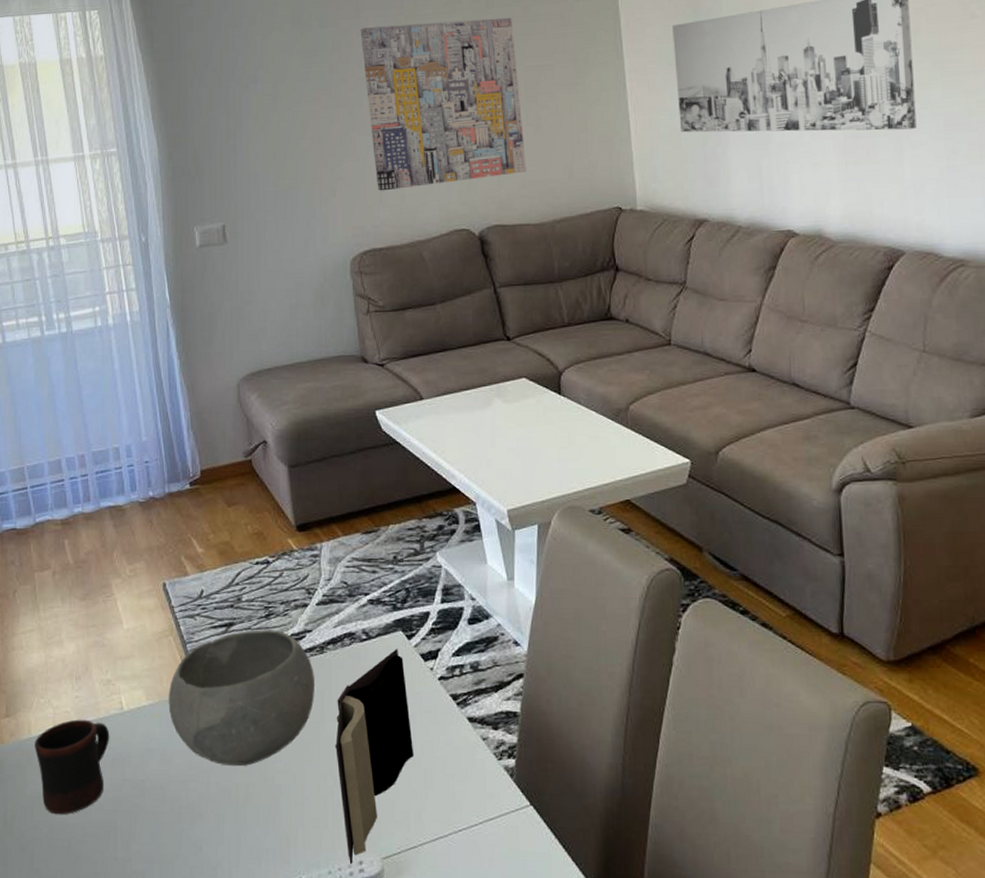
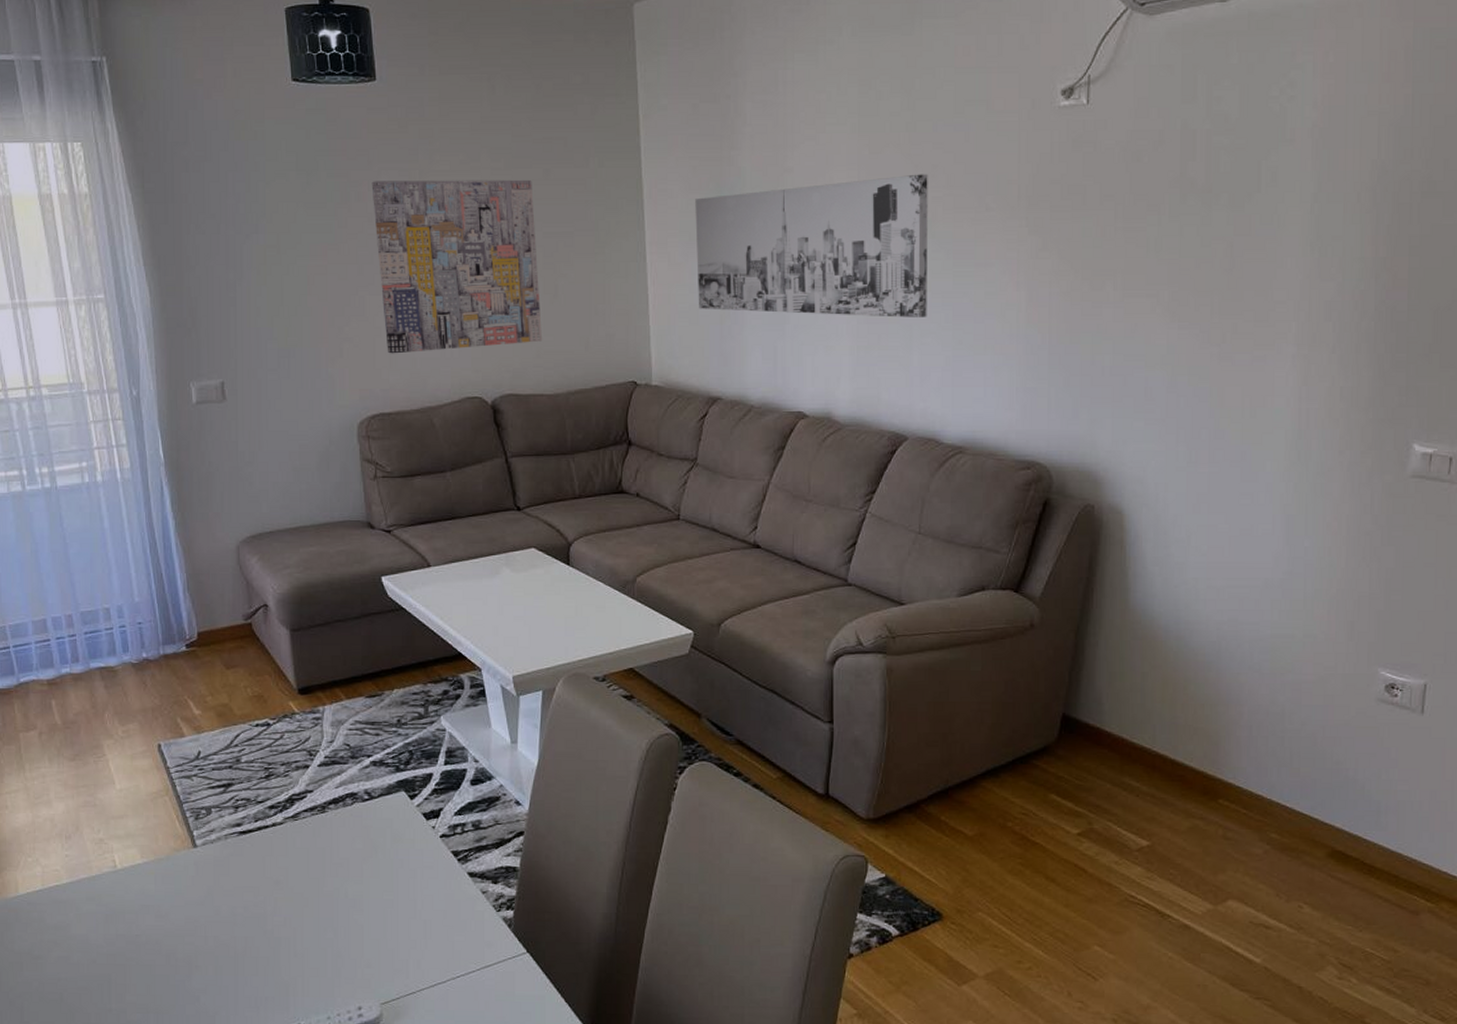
mug: present [34,719,110,815] -> none [22,877,103,970]
bowl: present [168,630,315,767] -> none [164,790,315,921]
book: present [334,649,415,865] -> none [335,808,415,1011]

